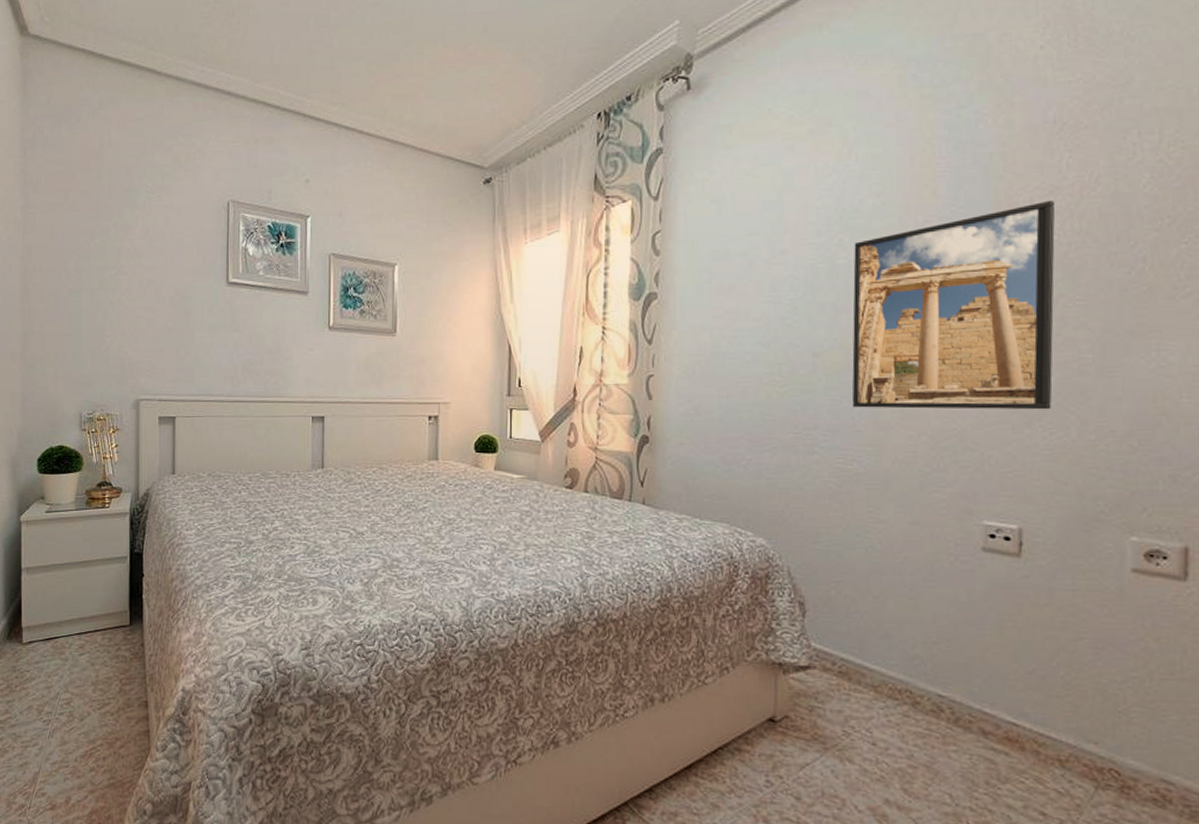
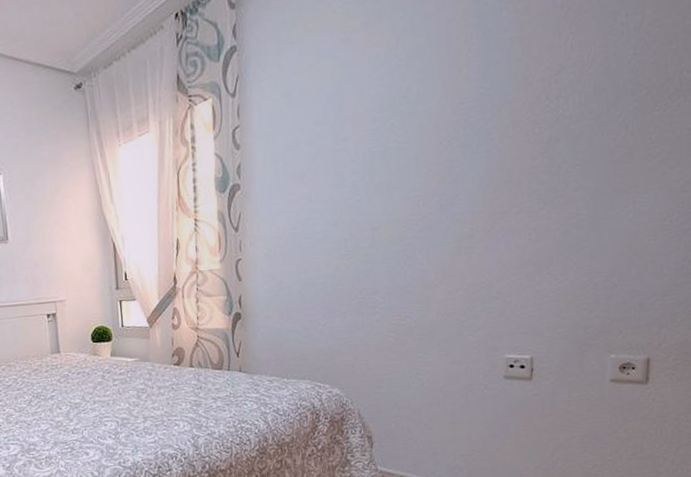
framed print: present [852,200,1056,410] -> none [403,78,562,272]

